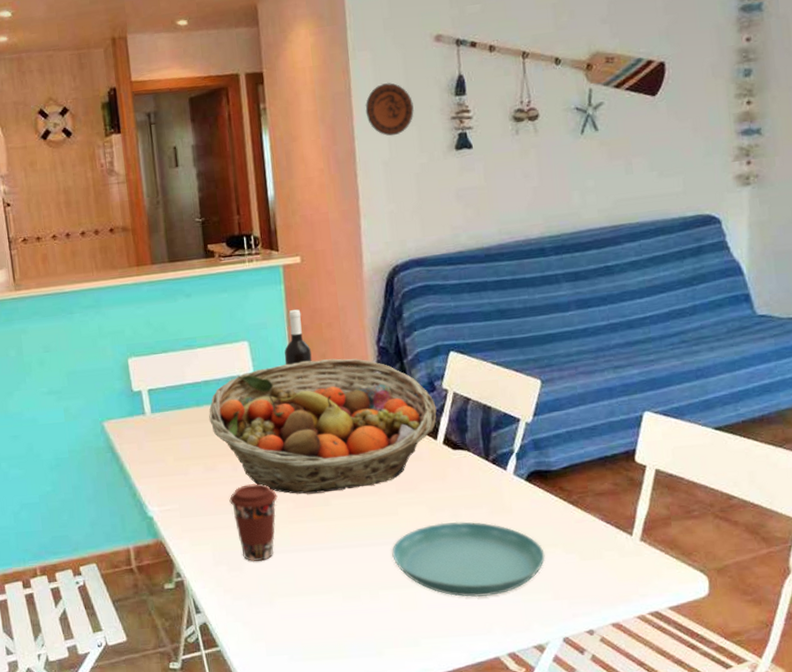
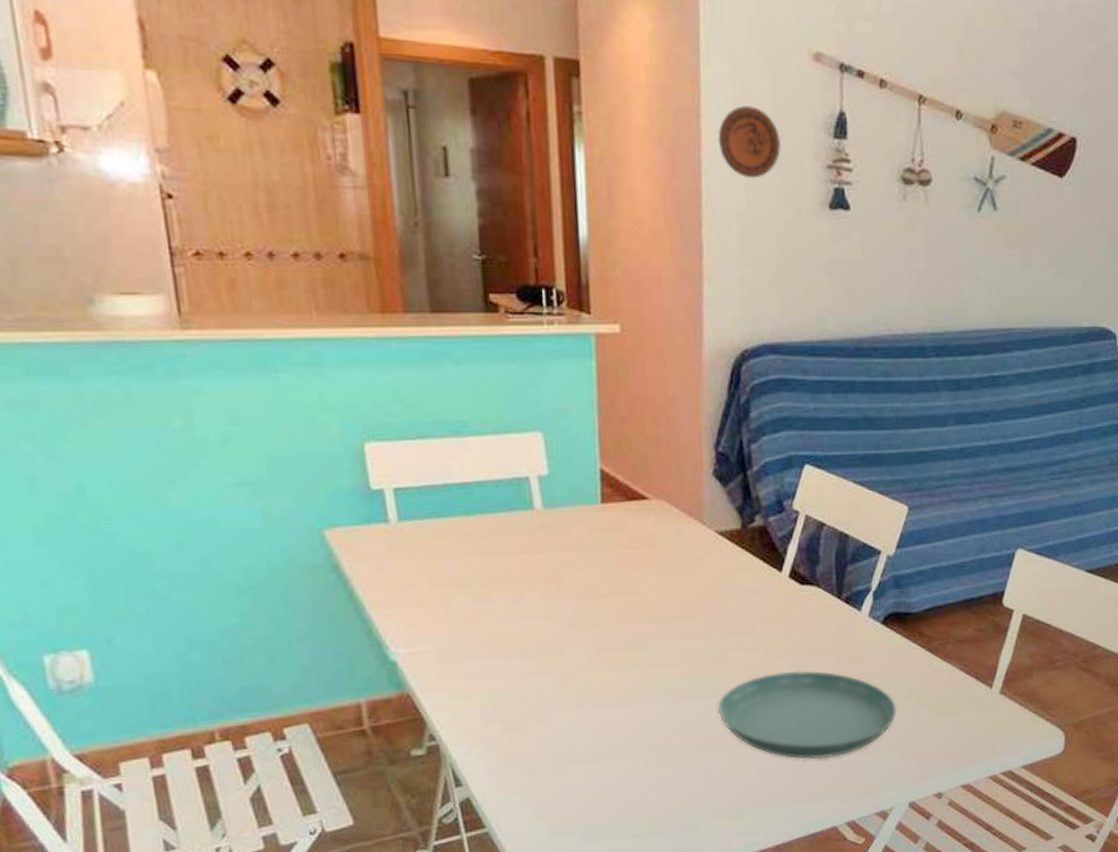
fruit basket: present [209,358,437,494] -> none [483,463,784,635]
coffee cup: present [229,484,278,562] -> none [508,620,574,720]
wine bottle: present [284,309,312,379] -> none [591,395,629,487]

